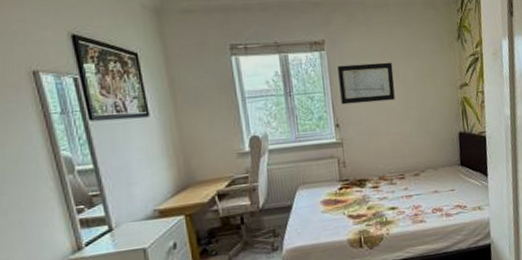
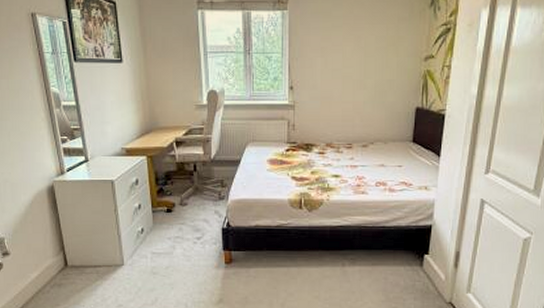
wall art: present [337,62,395,105] -> none [298,26,355,67]

